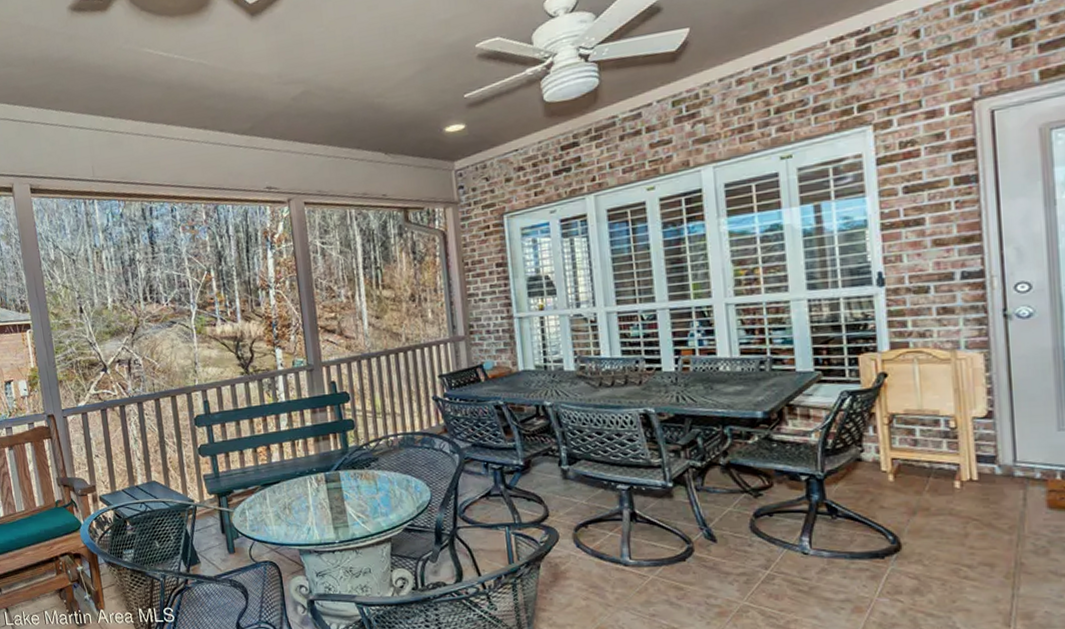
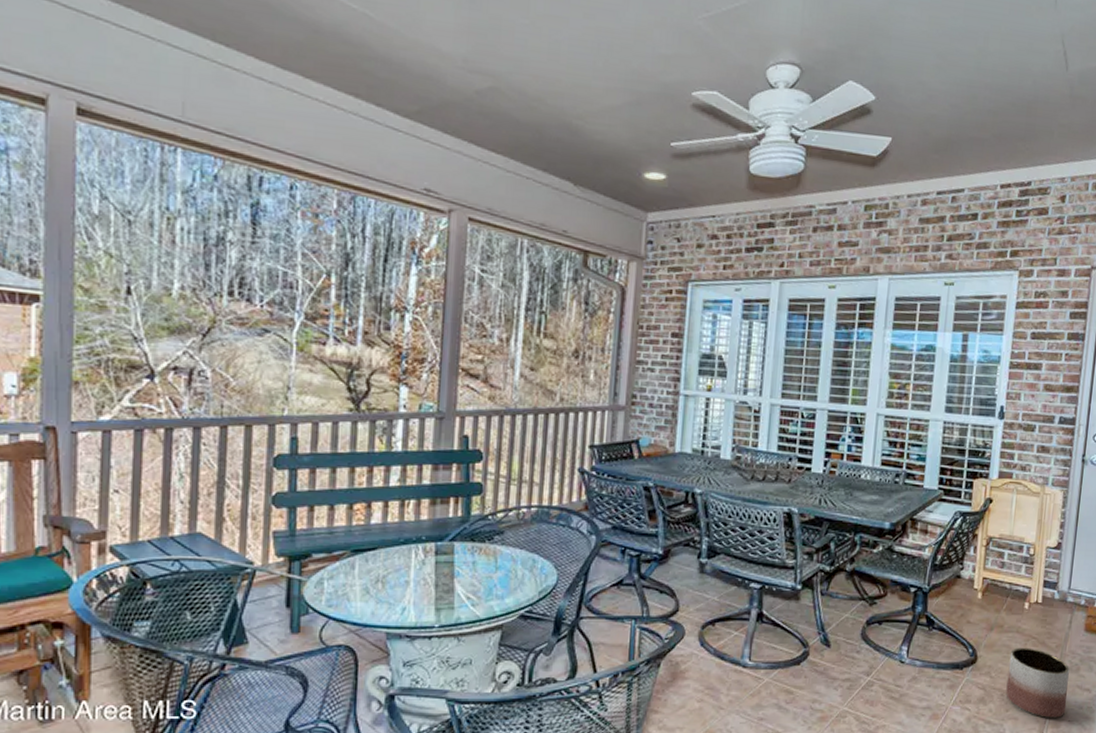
planter: none [945,531,1039,609] -> present [1006,647,1070,718]

